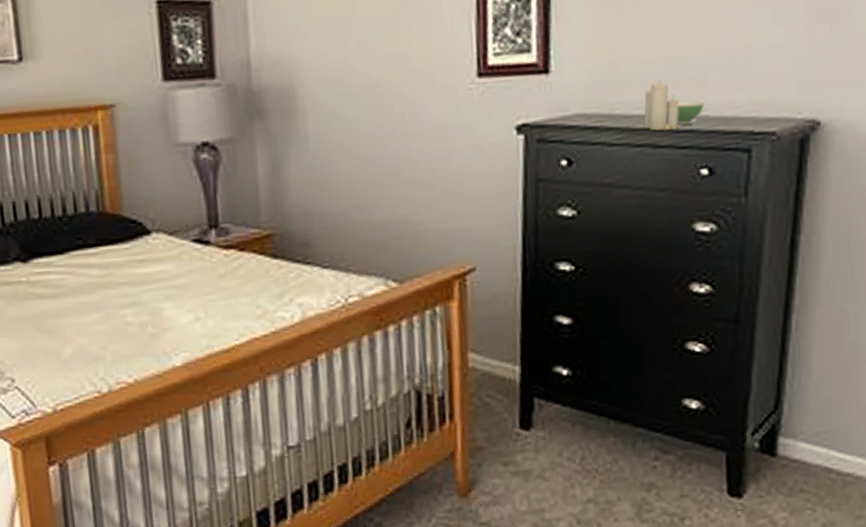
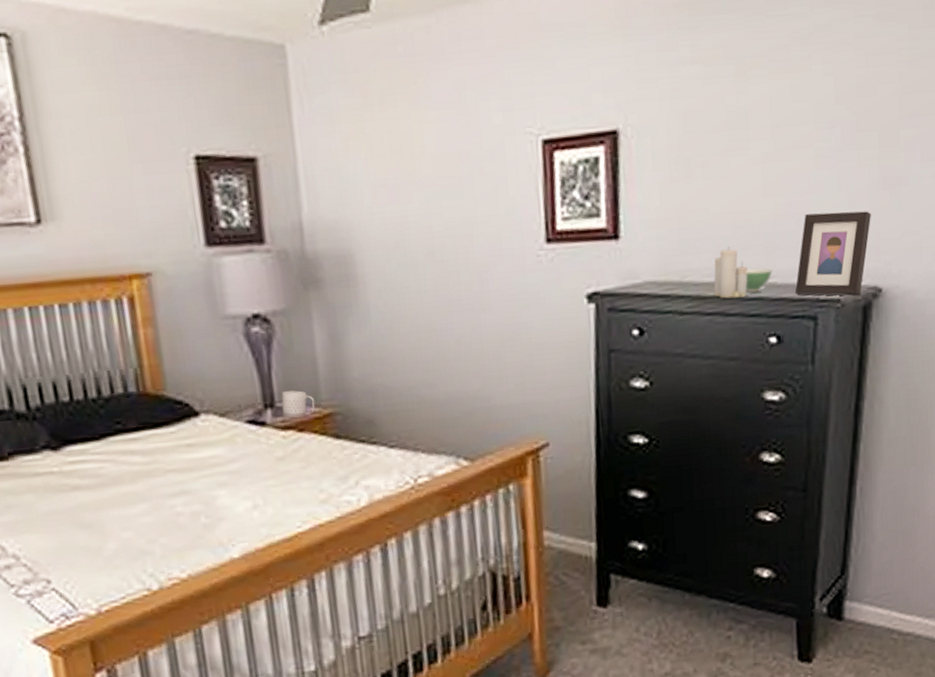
mug: none [224,213,256,239] -> present [281,390,316,419]
picture frame: none [729,45,809,130] -> present [796,211,871,297]

